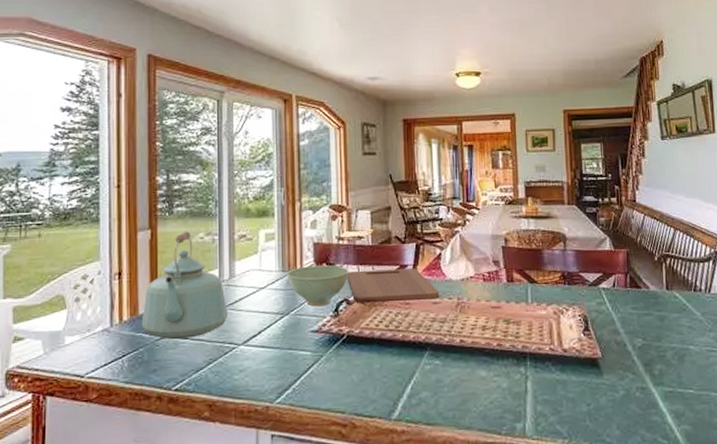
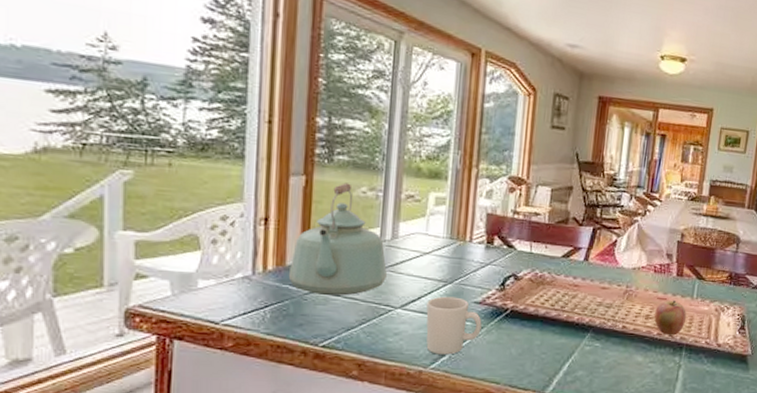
mug: none [267,328,321,388] -> present [426,296,482,355]
bowl: present [286,265,349,307] -> none [454,236,521,279]
cutting board: present [347,268,439,304] -> none [518,246,609,284]
apple: none [490,307,525,345] -> present [654,300,687,336]

